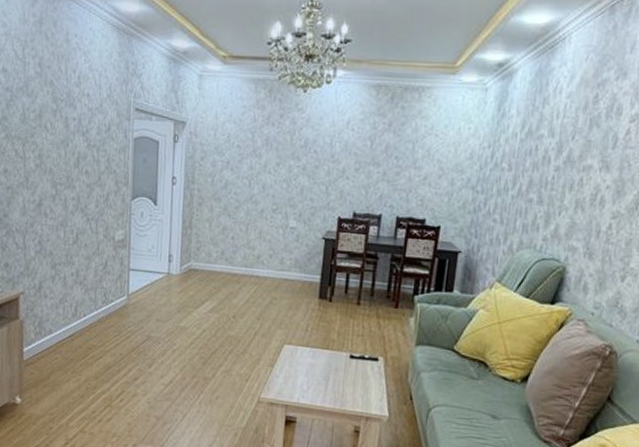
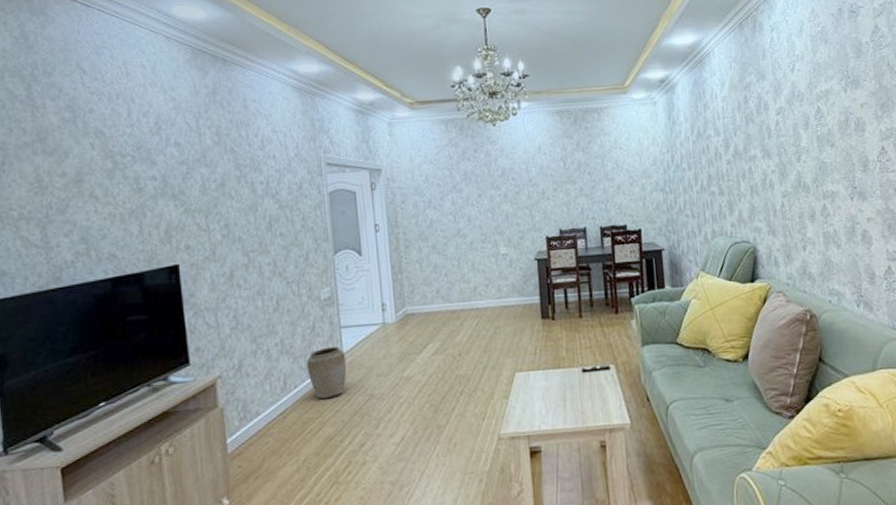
vase: none [96,285,131,331] -> present [307,346,347,398]

